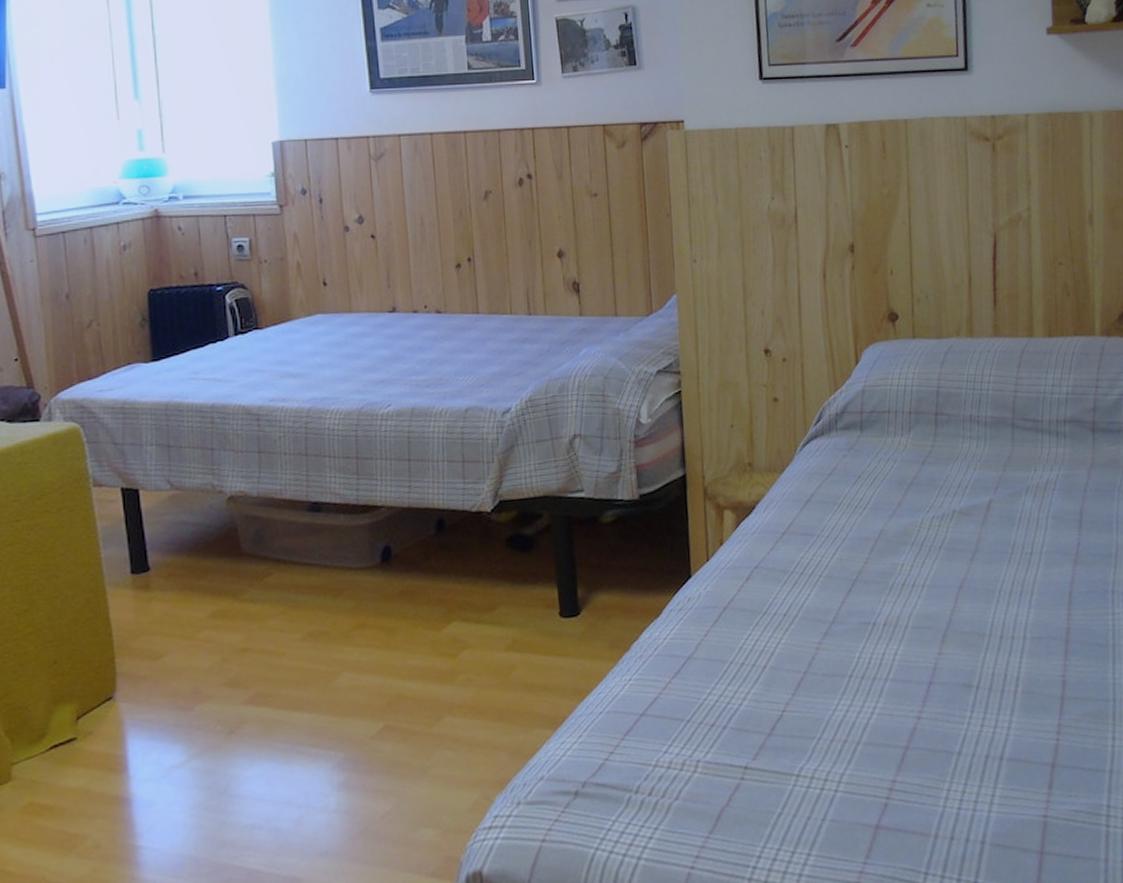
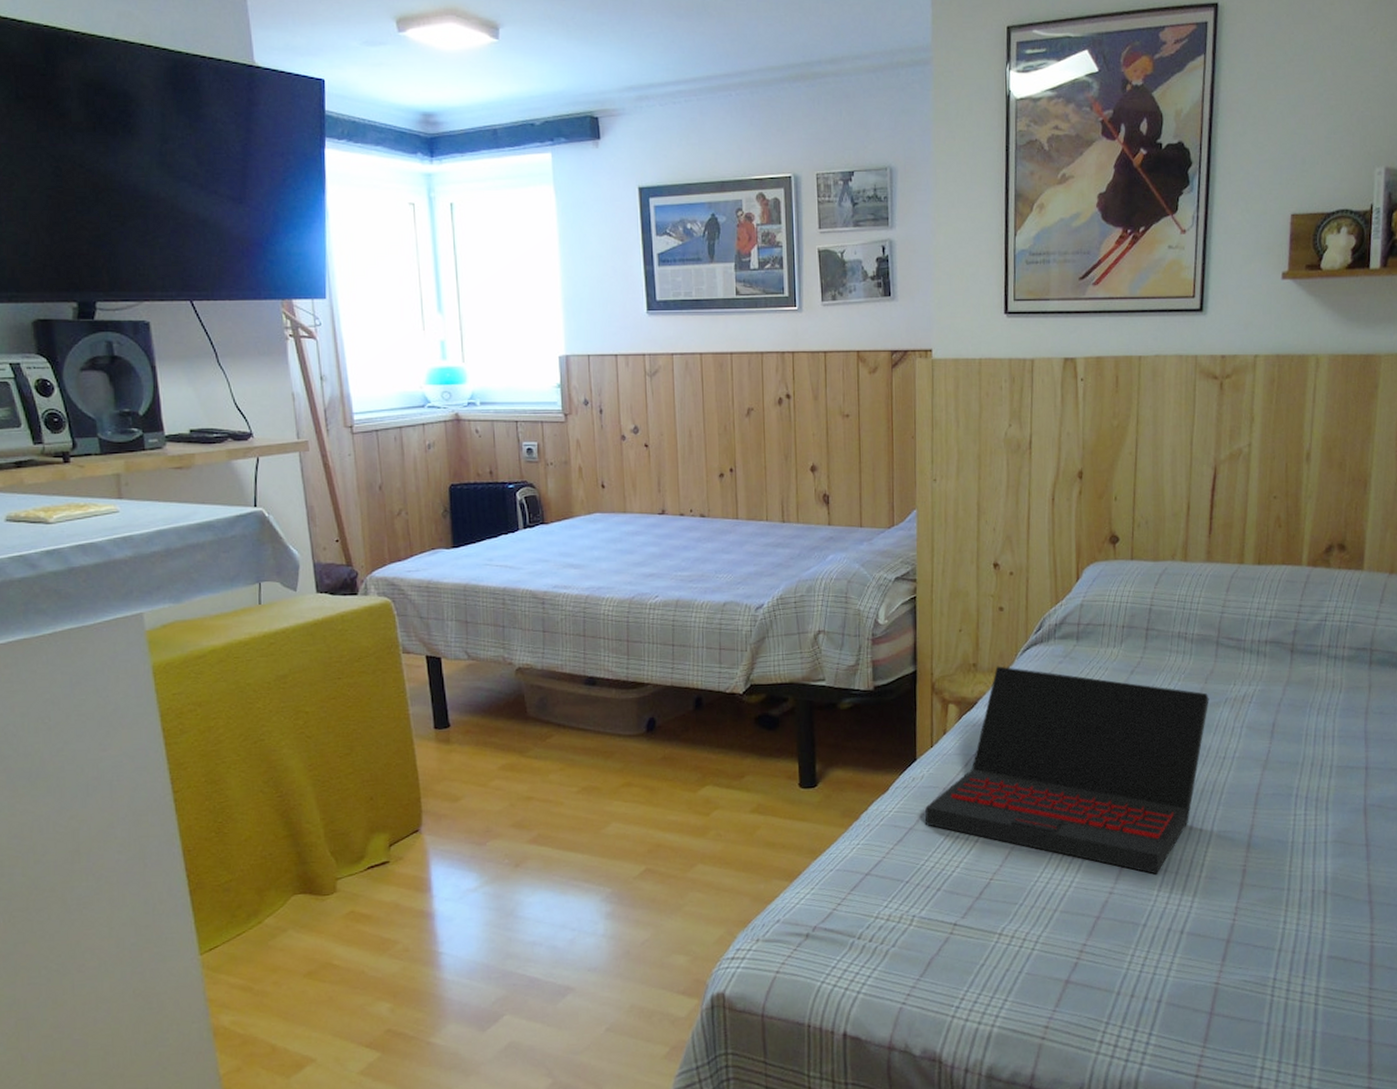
laptop: none [704,464,1010,693] -> present [924,666,1209,875]

